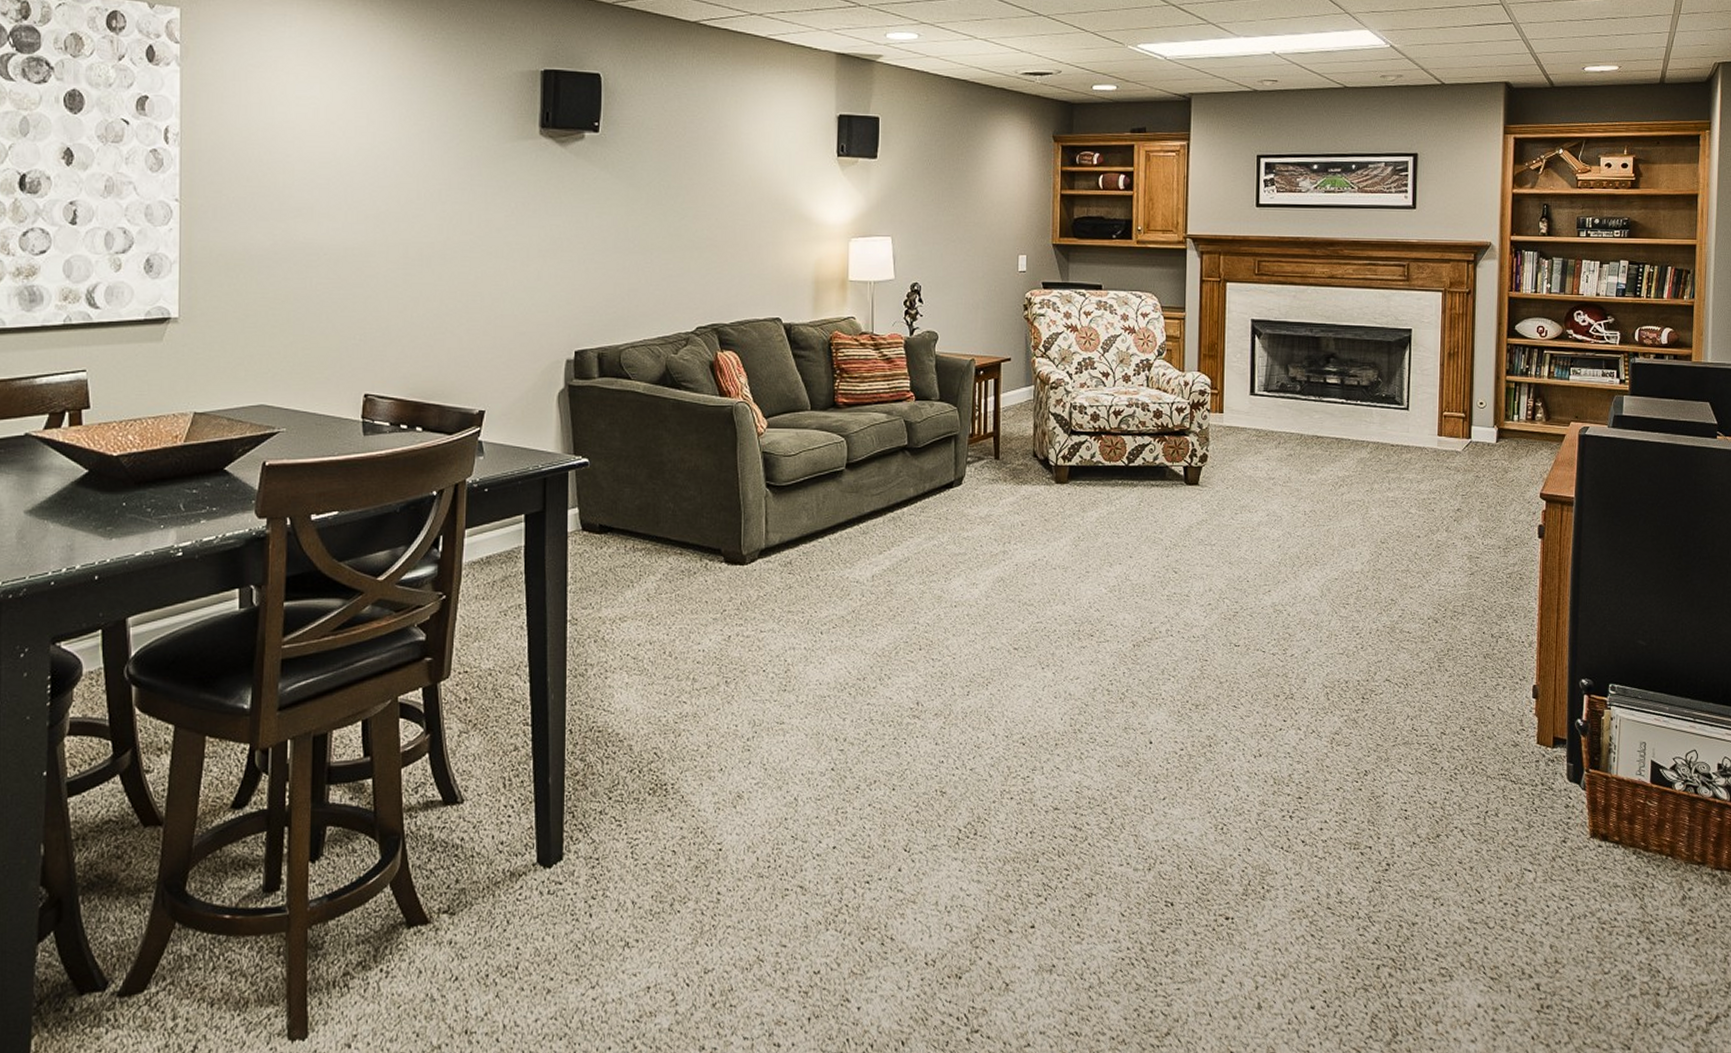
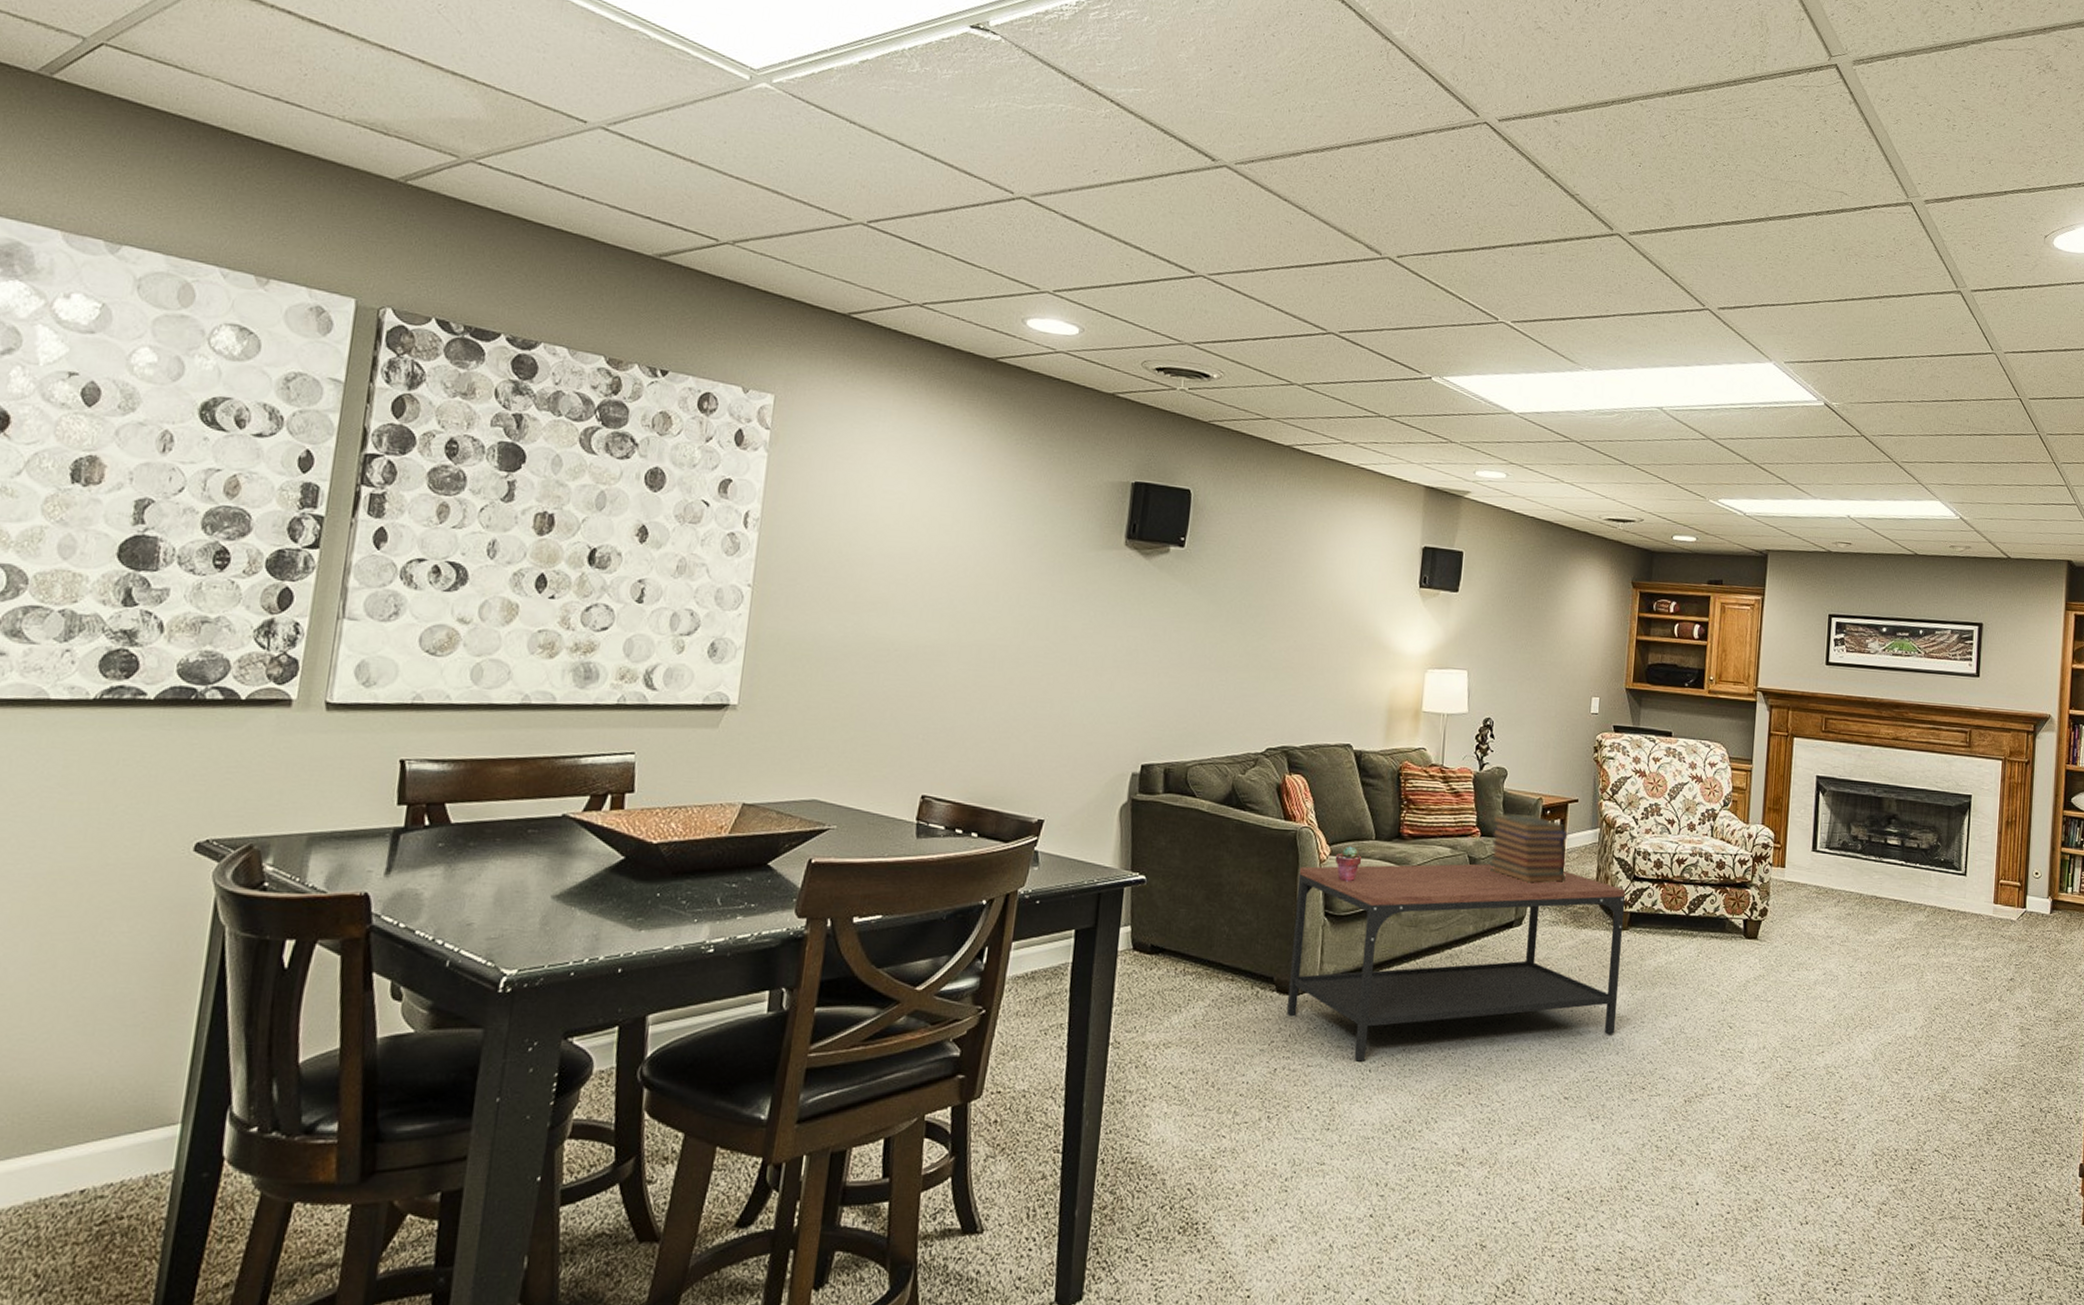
coffee table: none [736,427,1064,625] -> present [1287,863,1626,1062]
potted succulent: none [772,418,799,453] -> present [1335,846,1362,882]
book stack: none [924,375,1004,443] -> present [1488,813,1569,884]

